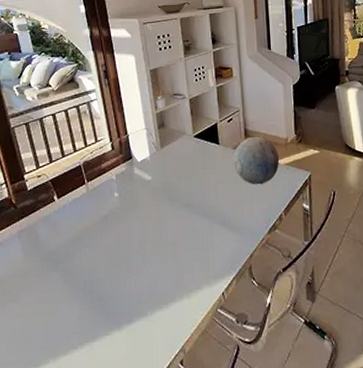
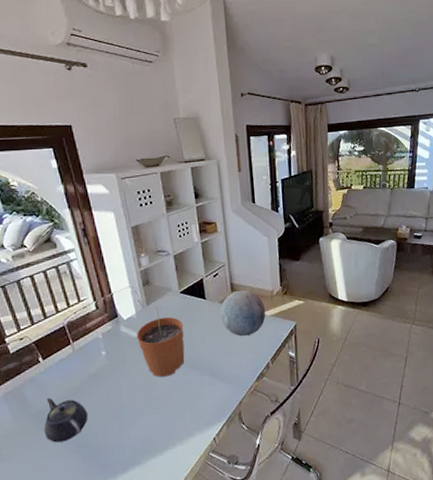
teapot: none [53,237,97,286] -> present [44,397,88,443]
plant pot: none [149,149,196,223] -> present [136,306,185,377]

